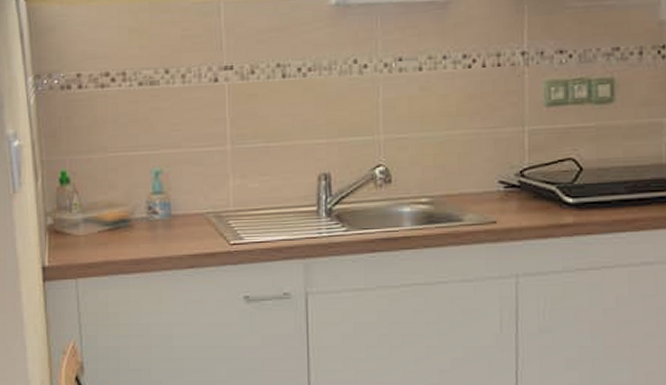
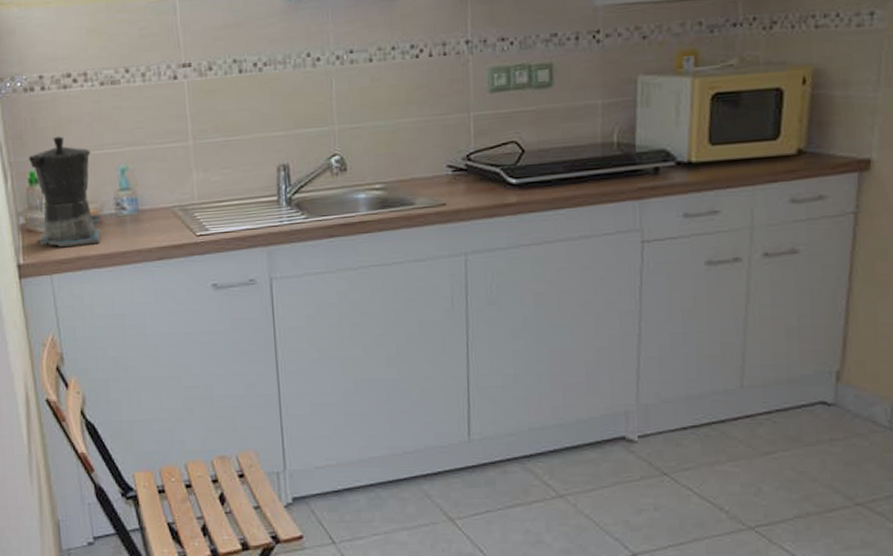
coffee maker: none [60,136,129,250] -> present [28,136,100,247]

